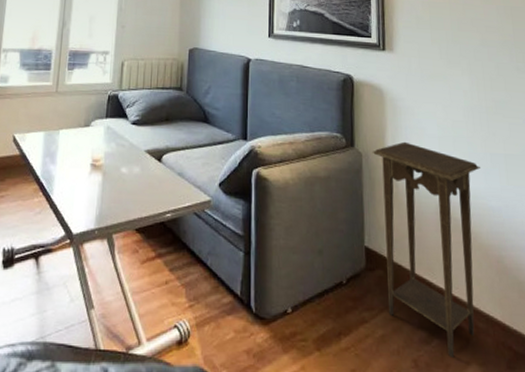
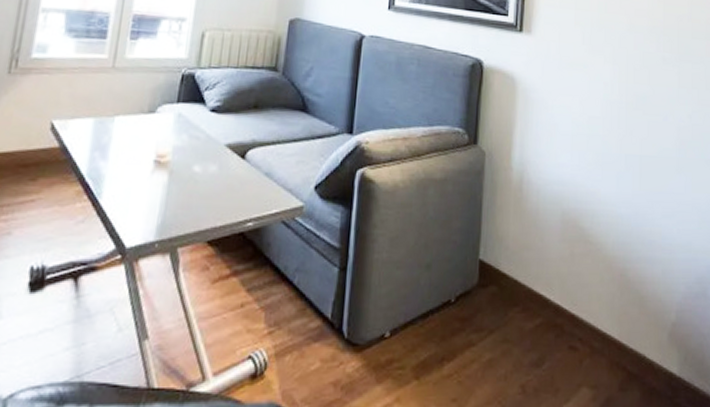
pedestal table: present [372,141,480,357] -> none [497,139,613,381]

